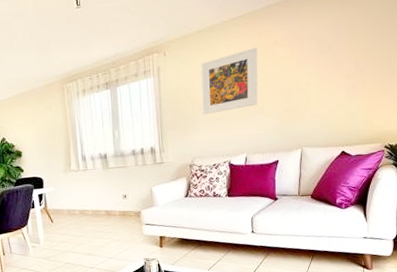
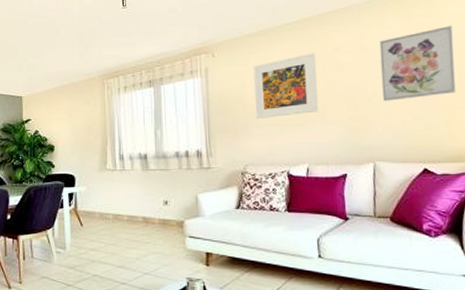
wall art: none [313,14,380,93] -> present [379,25,456,102]

